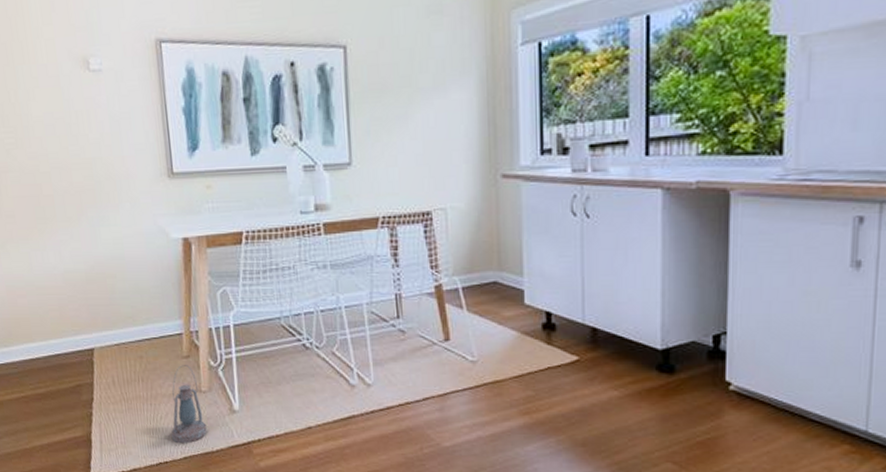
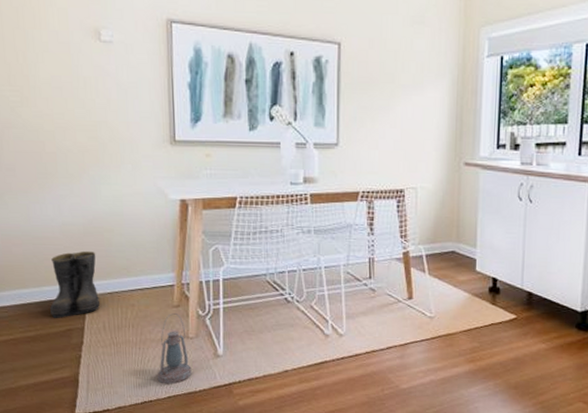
boots: none [56,299,107,373] -> present [50,250,100,318]

